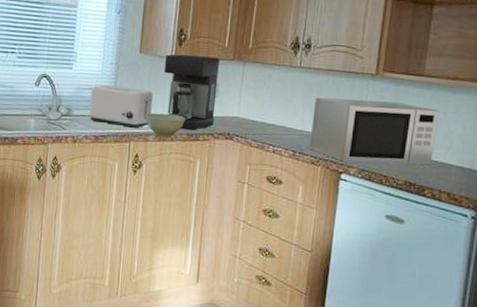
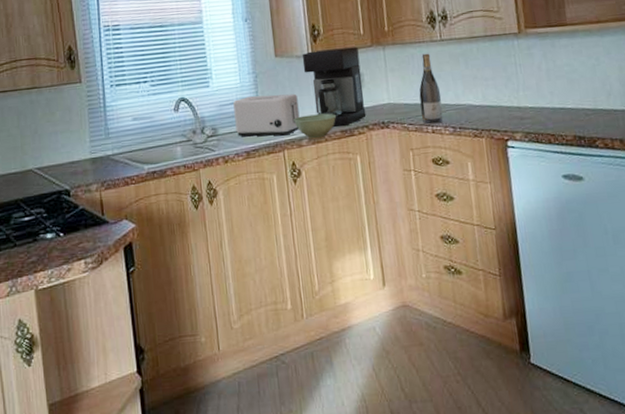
wine bottle: none [265,76,289,145] -> present [419,53,443,125]
microwave: present [309,97,440,166] -> none [463,56,596,129]

